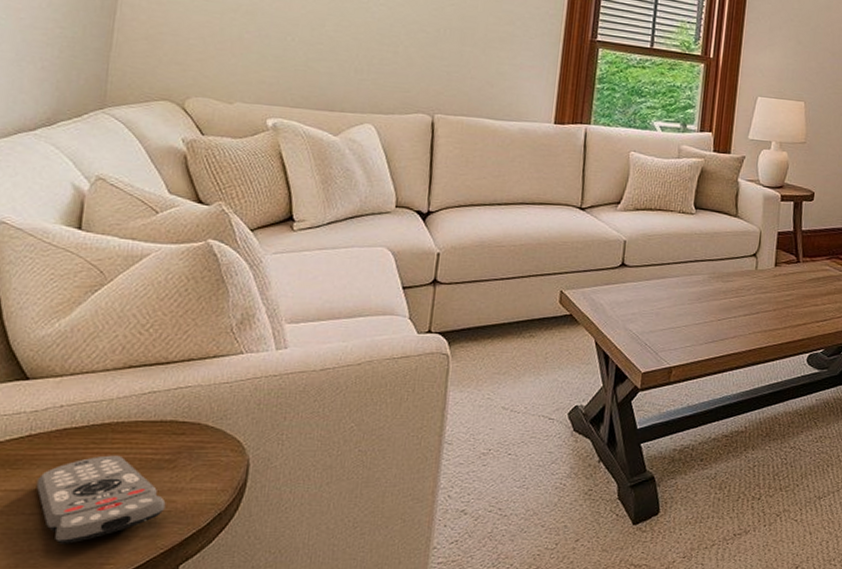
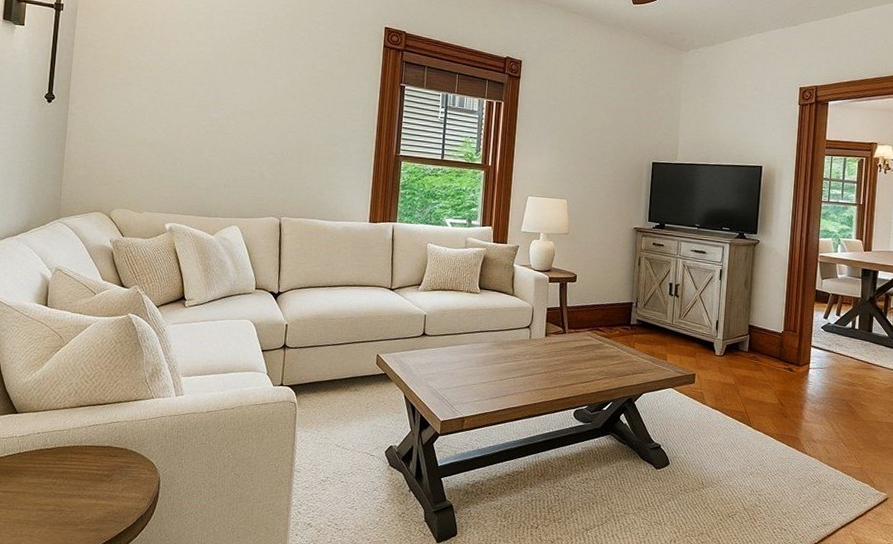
remote control: present [36,455,166,544] -> none [24,469,106,532]

